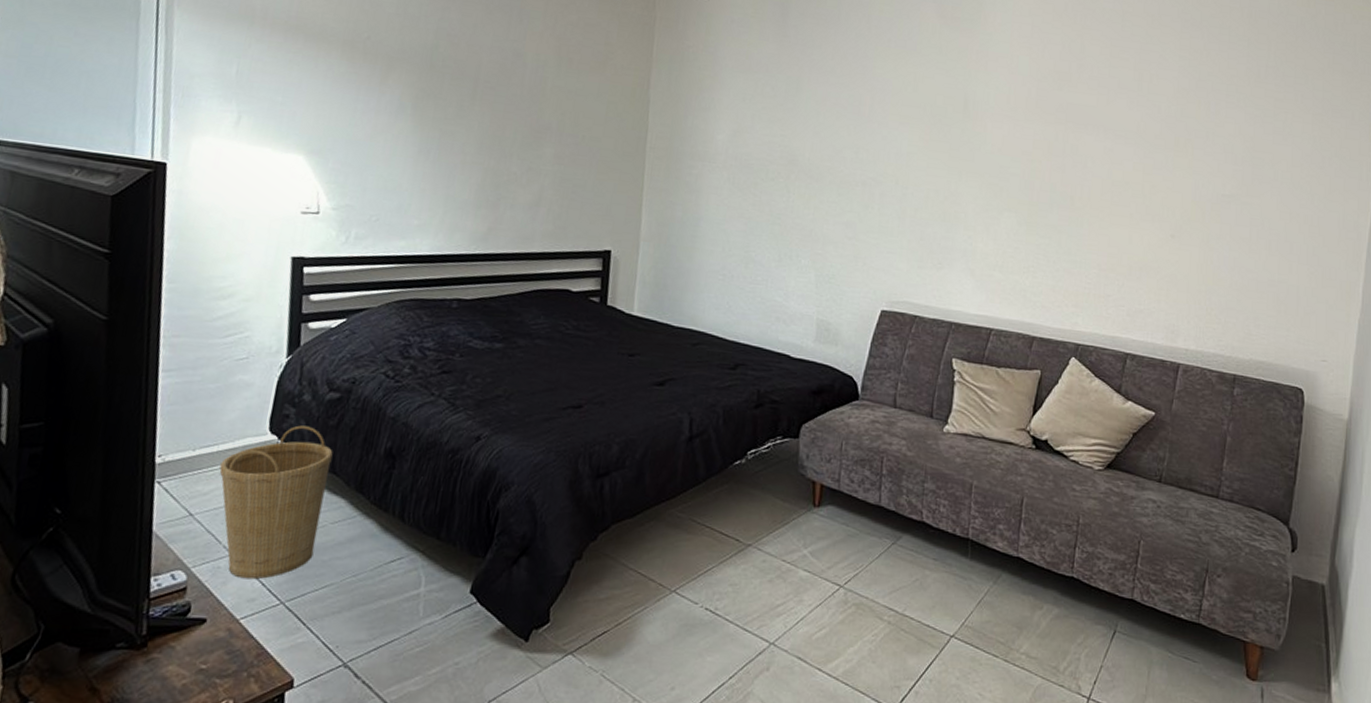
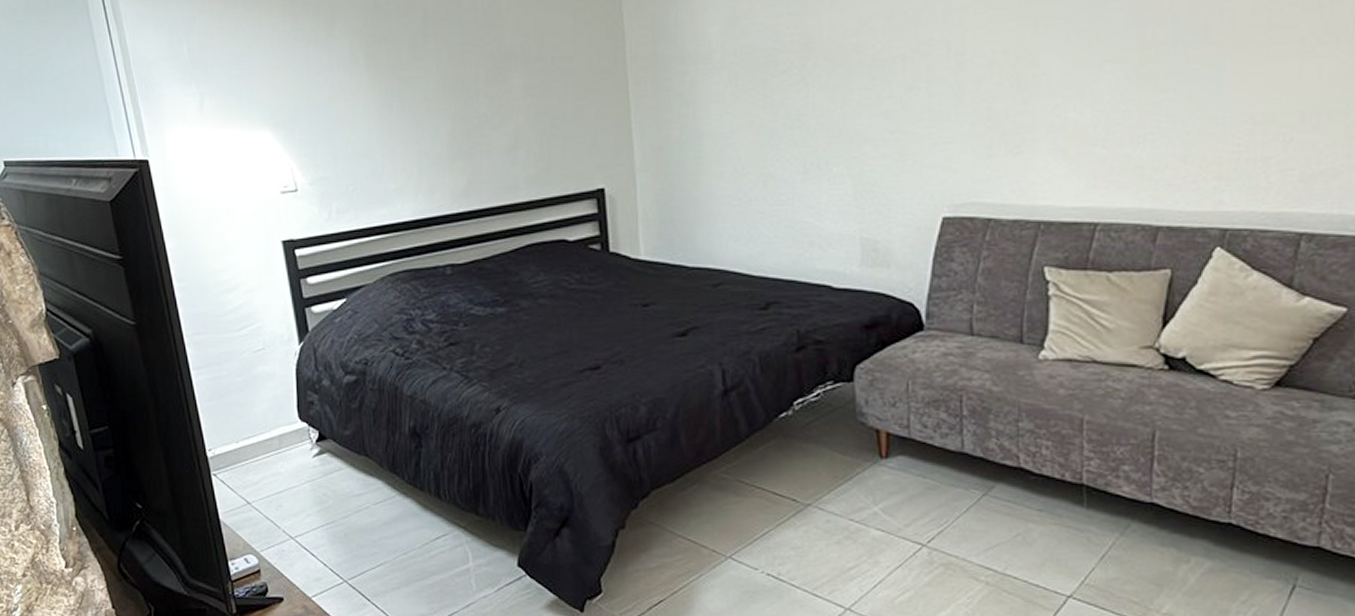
basket: present [219,425,333,579] -> none [263,411,363,561]

